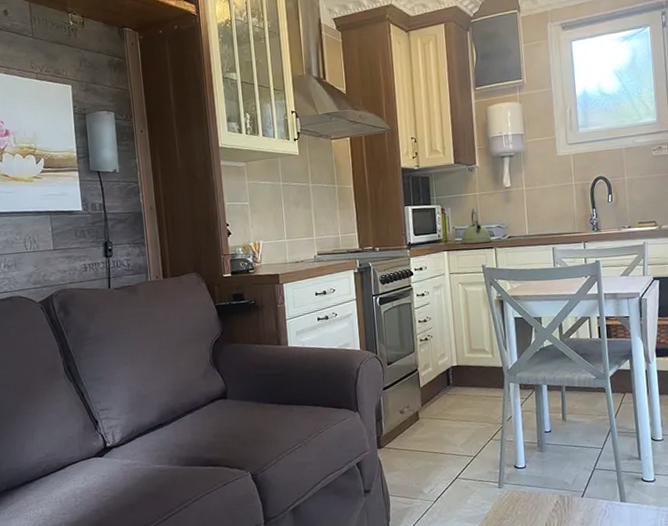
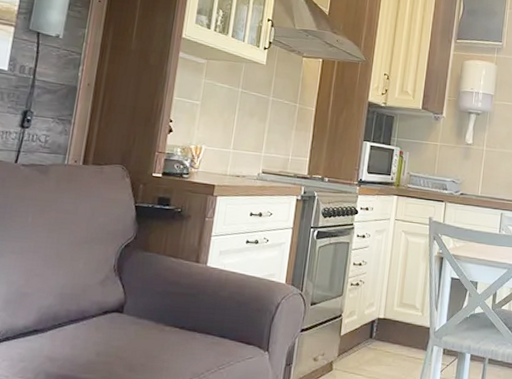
kettle: present [461,209,492,244] -> none [413,158,444,196]

